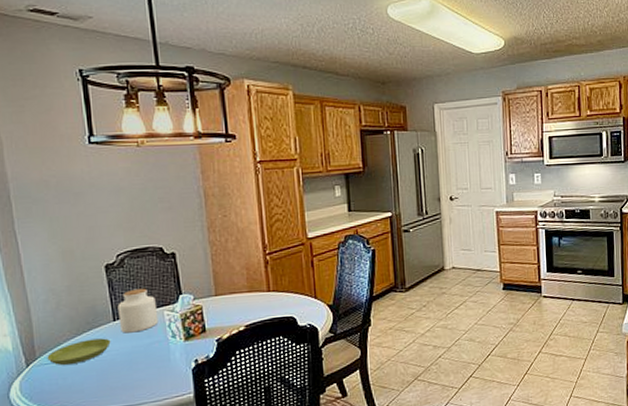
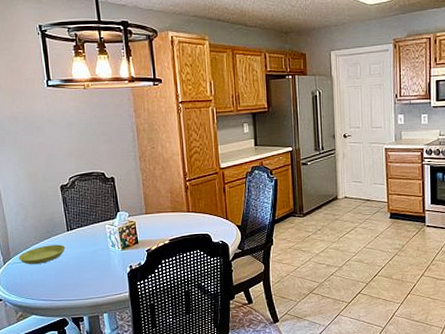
jar: present [117,288,159,333] -> none [70,205,102,242]

